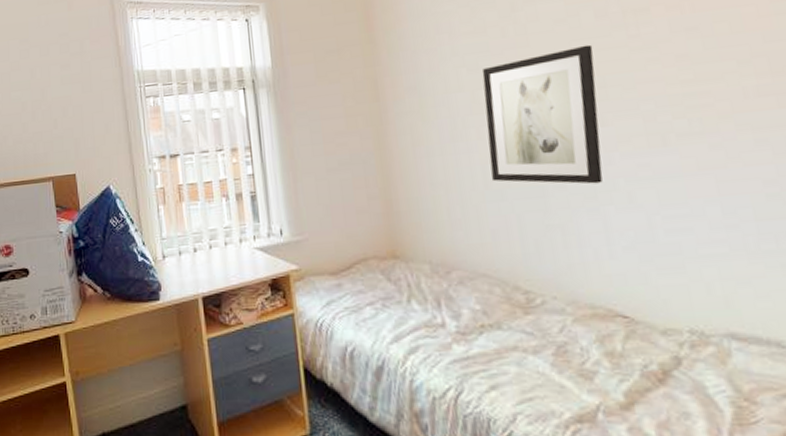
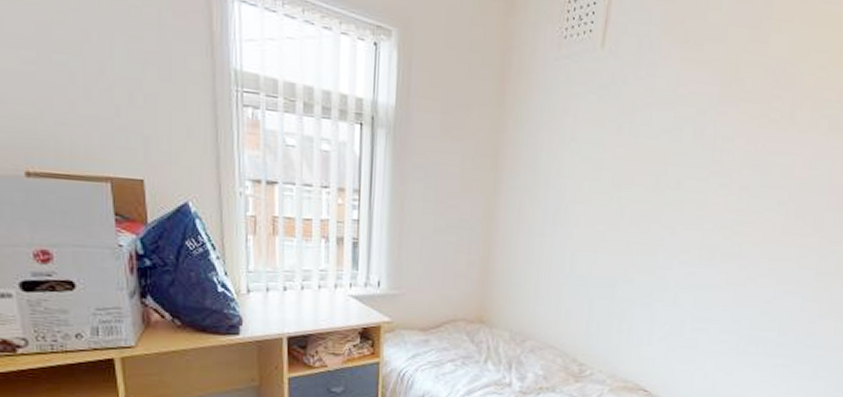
wall art: present [482,44,603,184] -> none [577,159,685,283]

